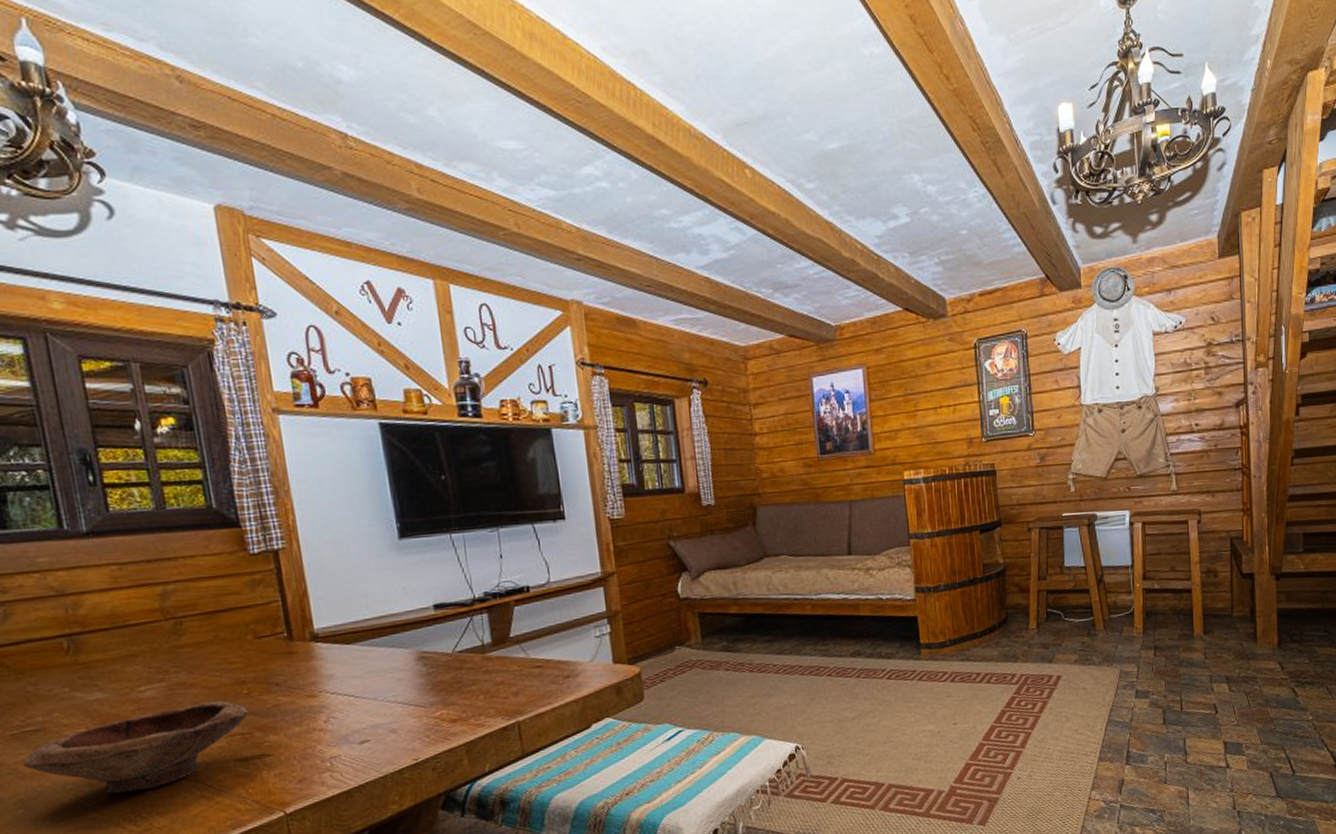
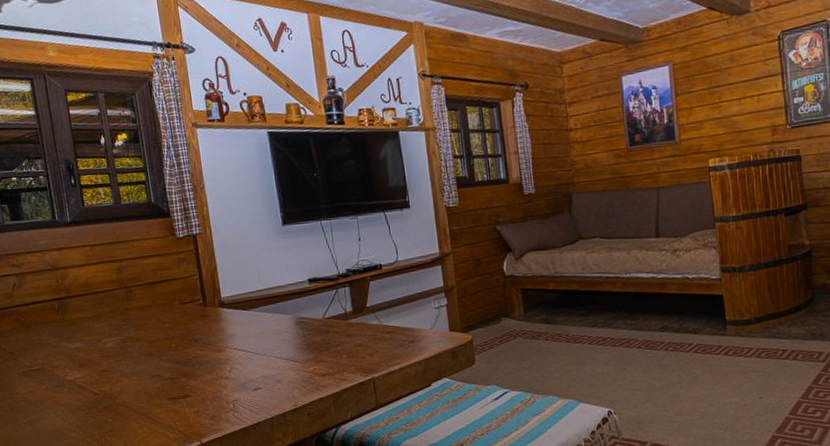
bowl: present [22,701,249,794] -> none [30,352,177,420]

